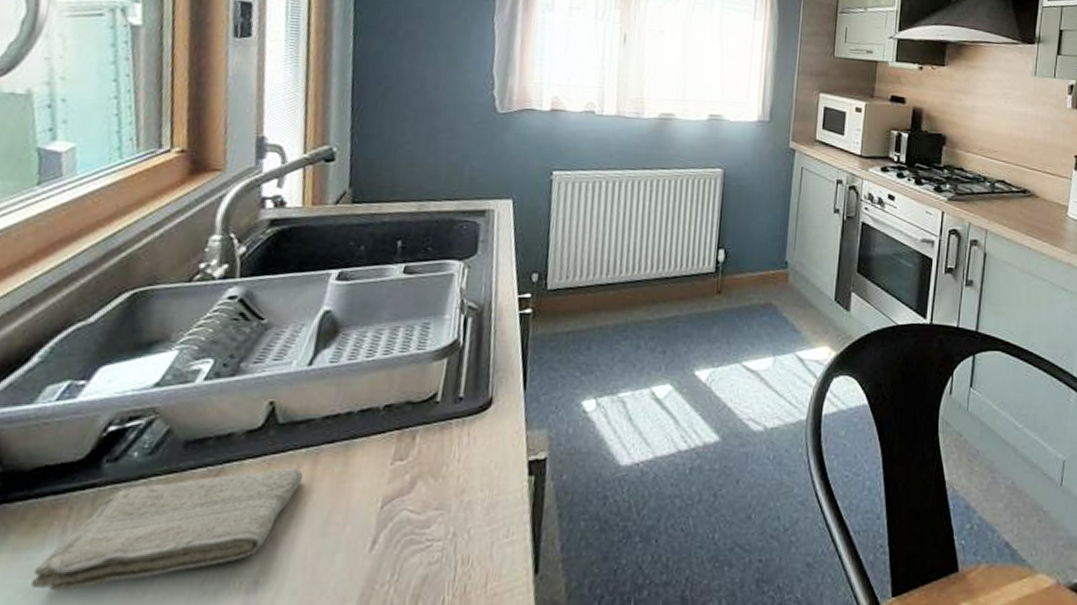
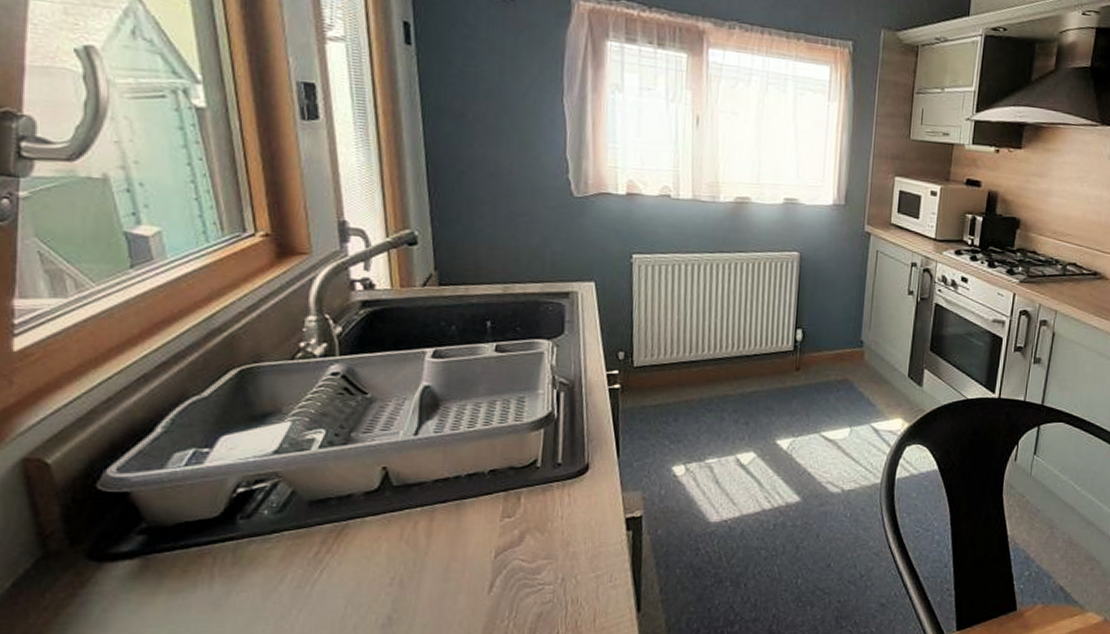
washcloth: present [31,468,304,591] -> none [191,524,422,625]

